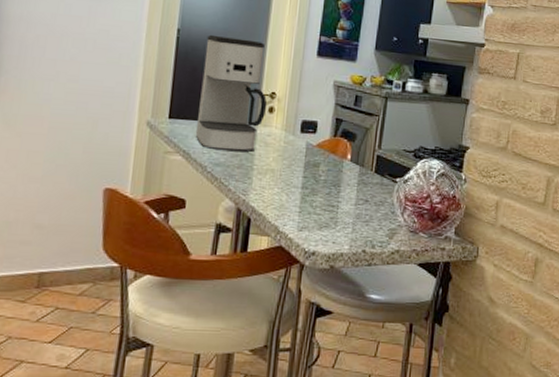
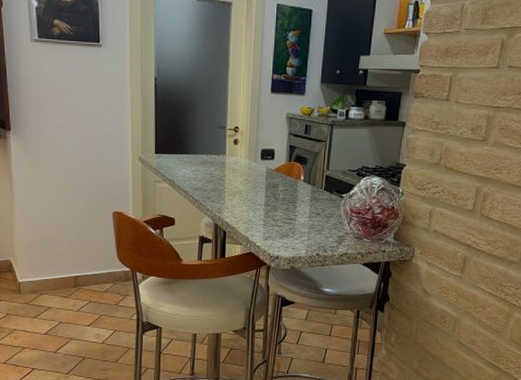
coffee maker: present [196,34,268,152] -> none [178,80,232,178]

